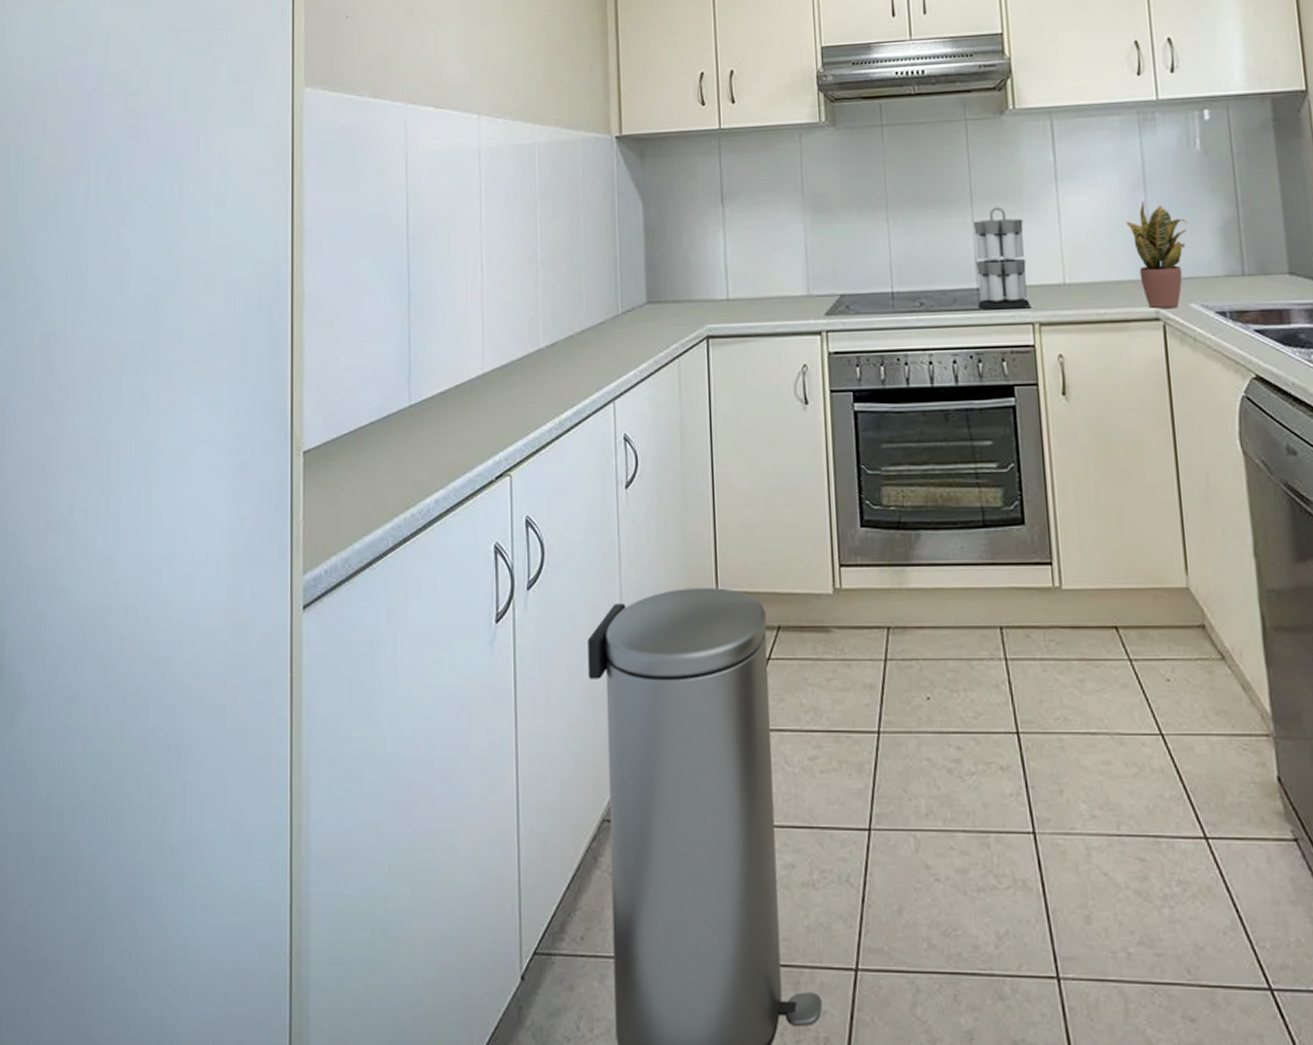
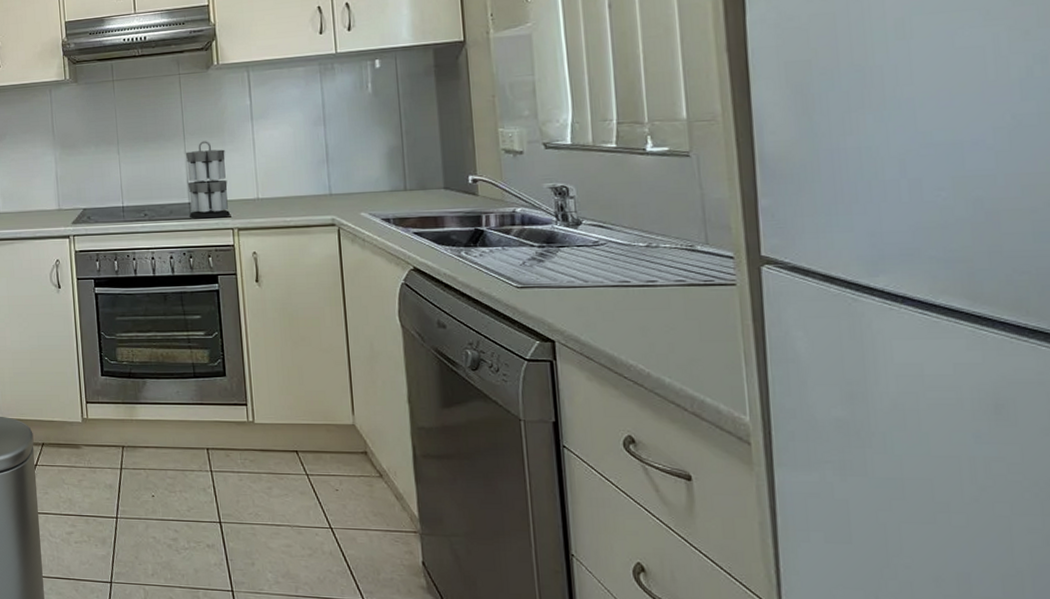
potted plant: present [1125,201,1187,309] -> none [308,134,359,217]

